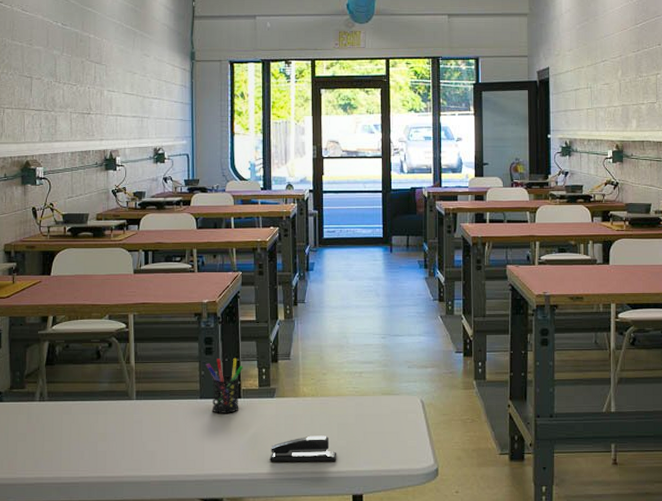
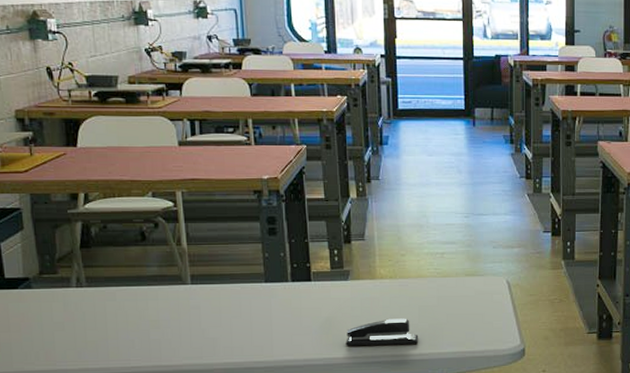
pen holder: present [205,357,243,413] -> none [269,238,312,297]

